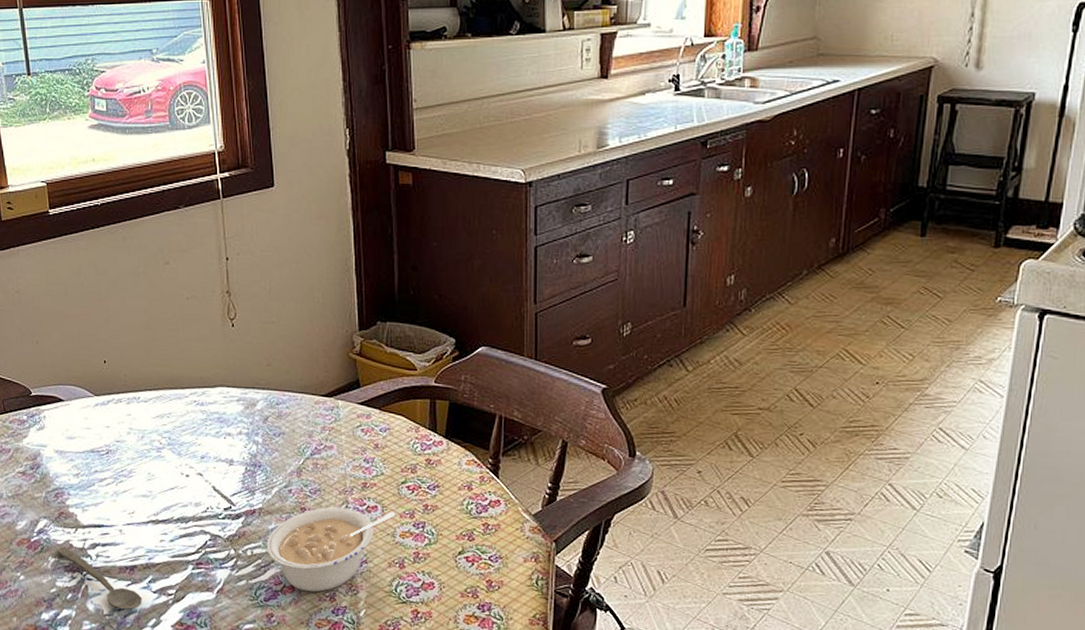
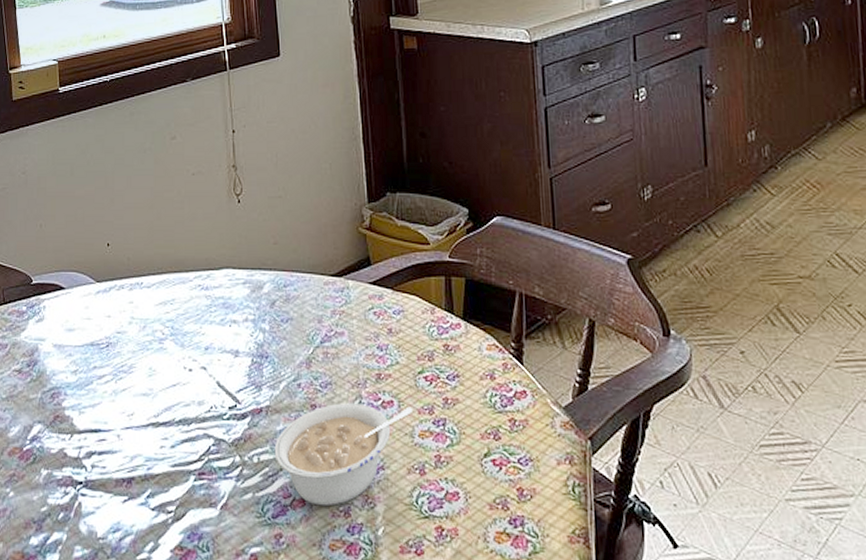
spoon: present [56,546,142,610] -> none [49,456,139,532]

